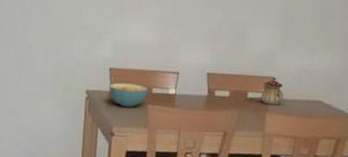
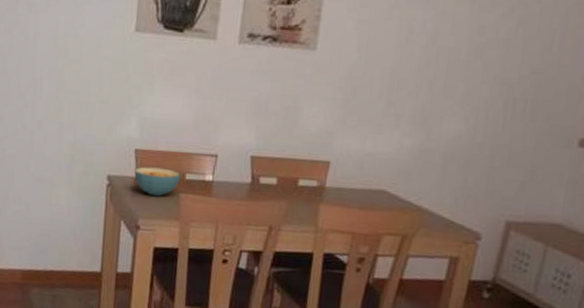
teapot: present [260,77,284,105] -> none [313,162,342,195]

